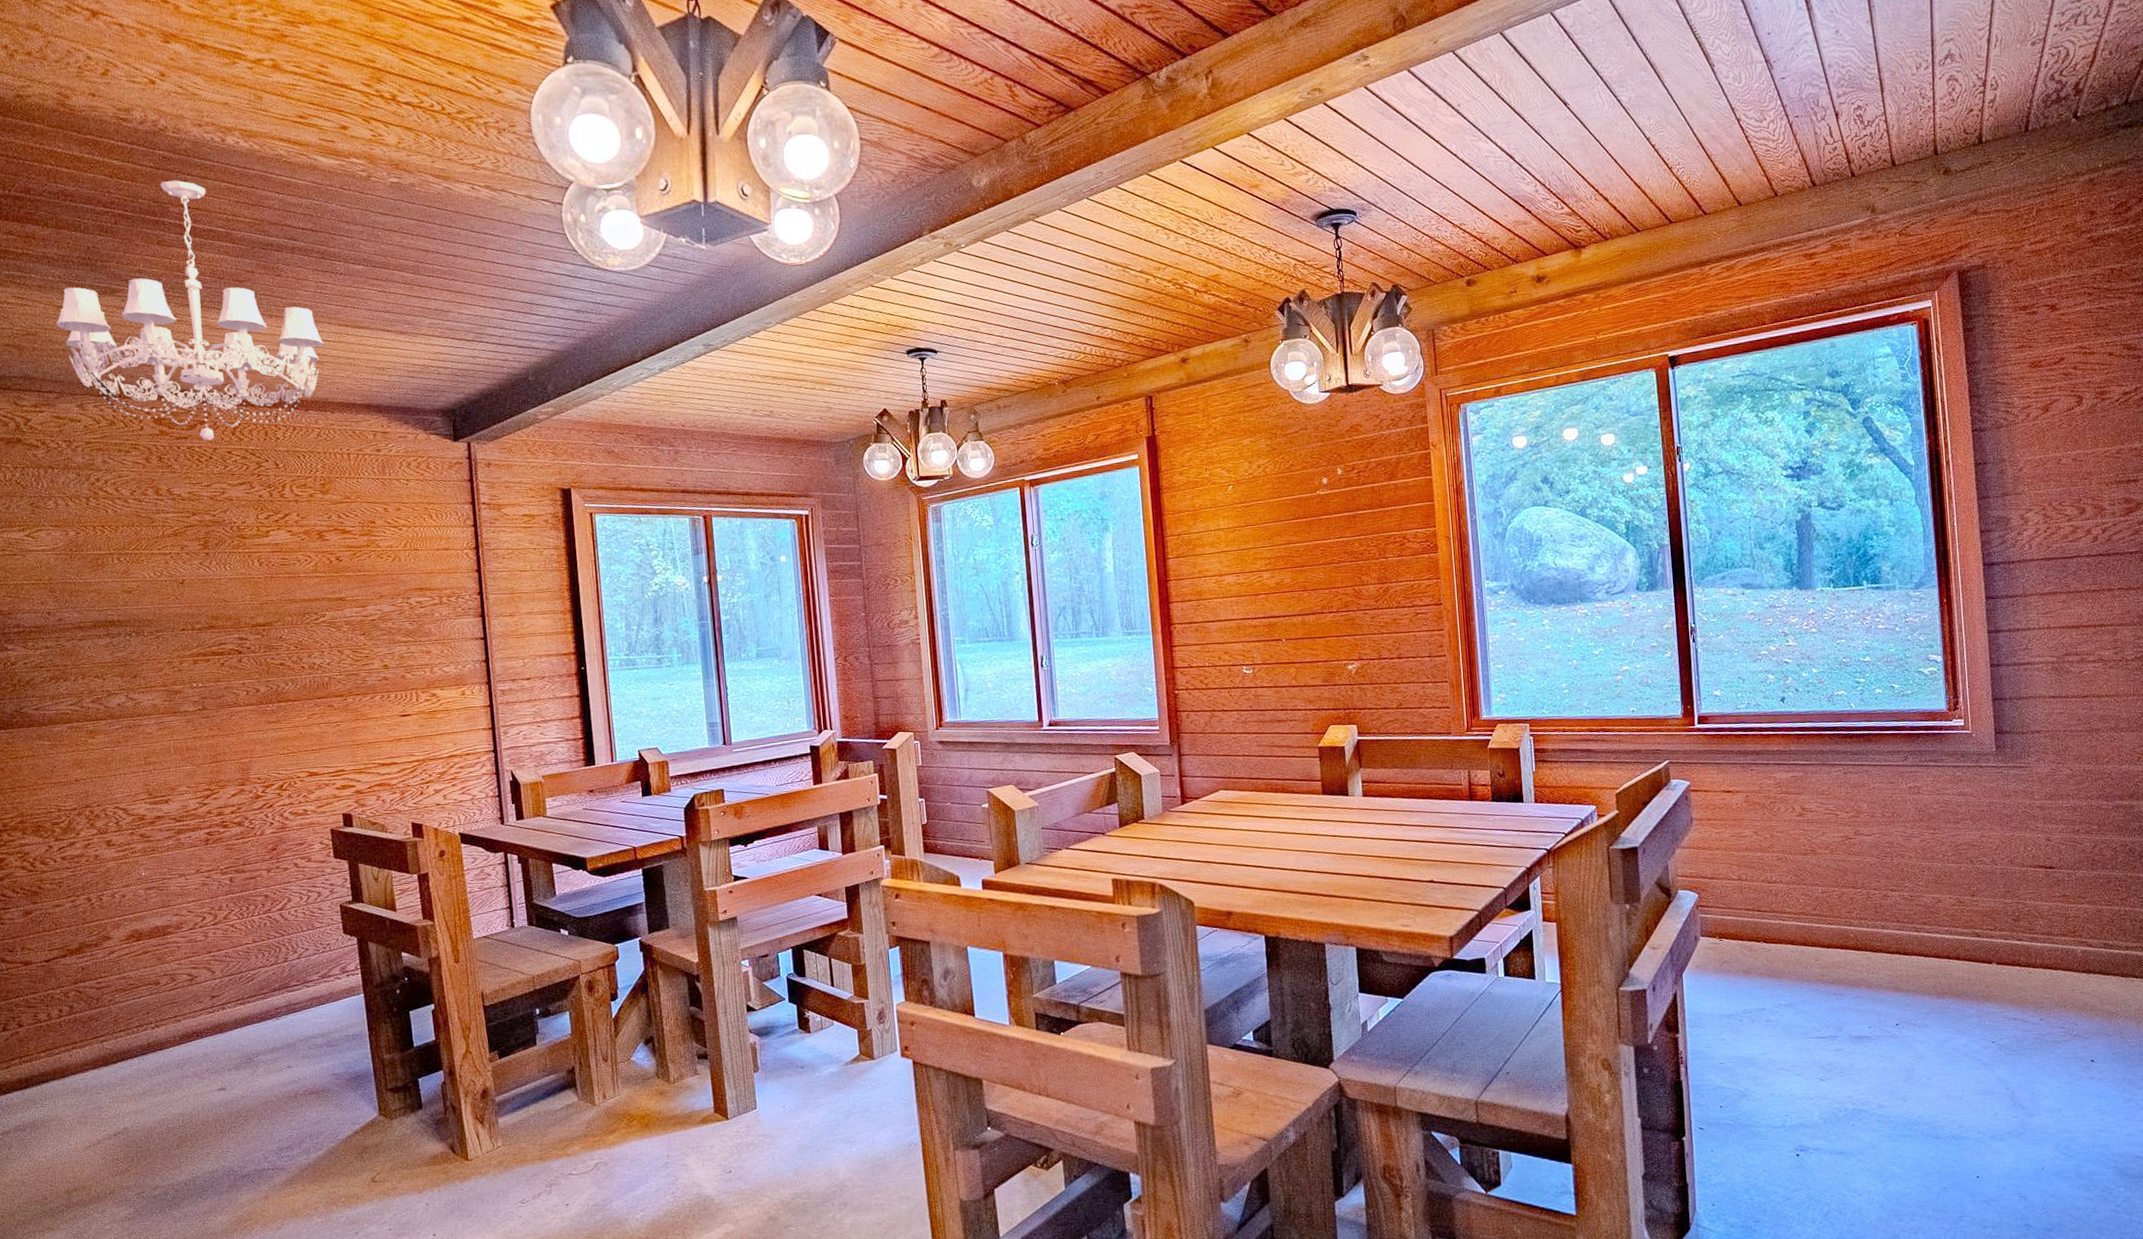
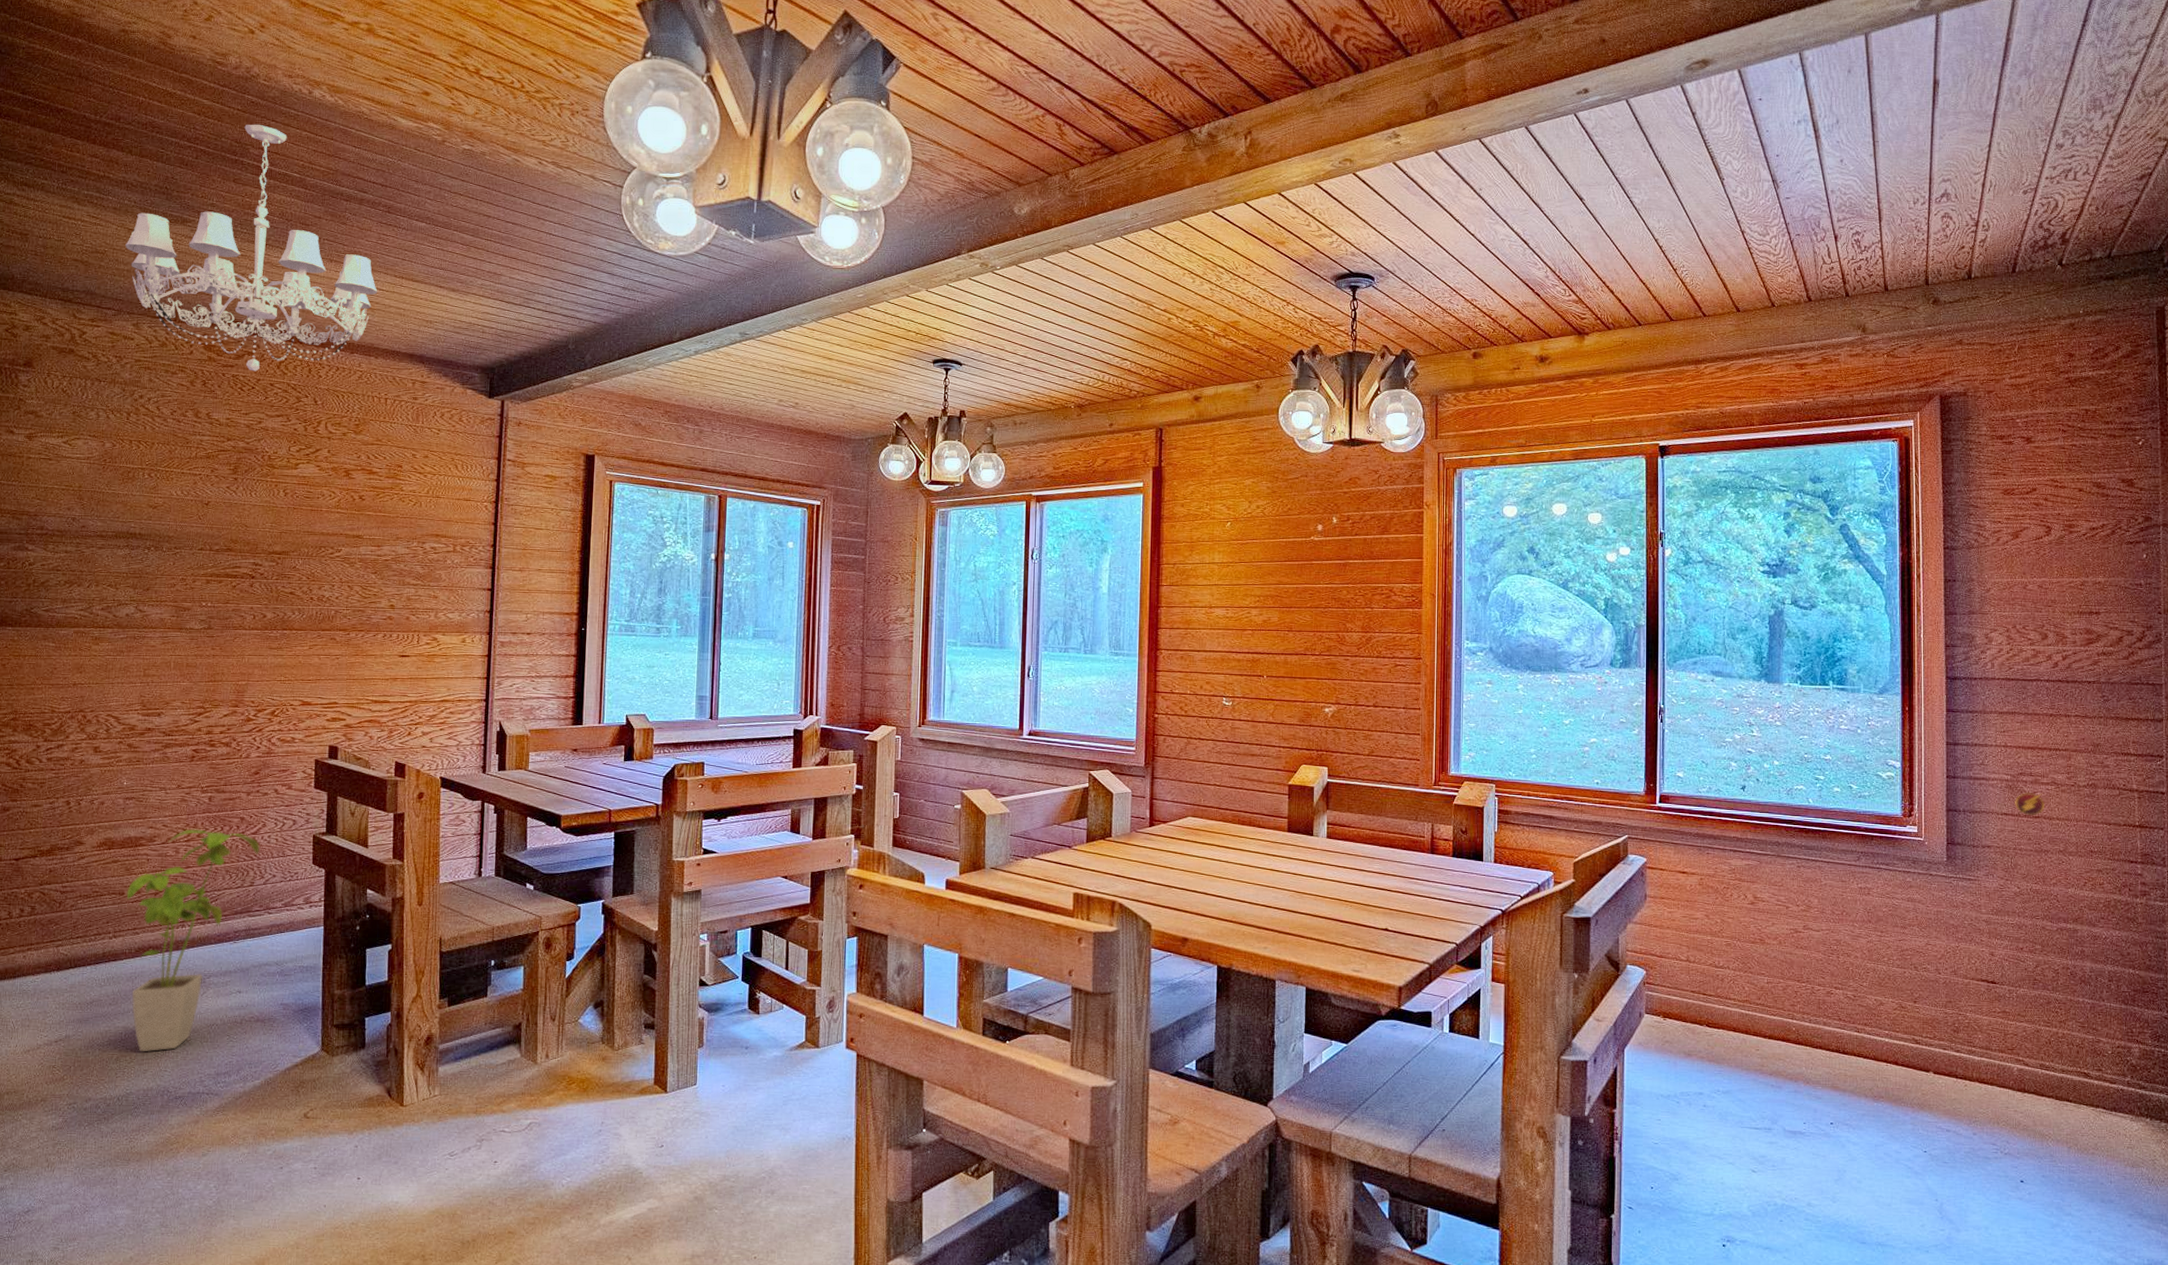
house plant: none [162,911,289,1136] -> present [126,829,261,1052]
badge: none [2062,672,2093,696] -> present [2015,792,2044,815]

